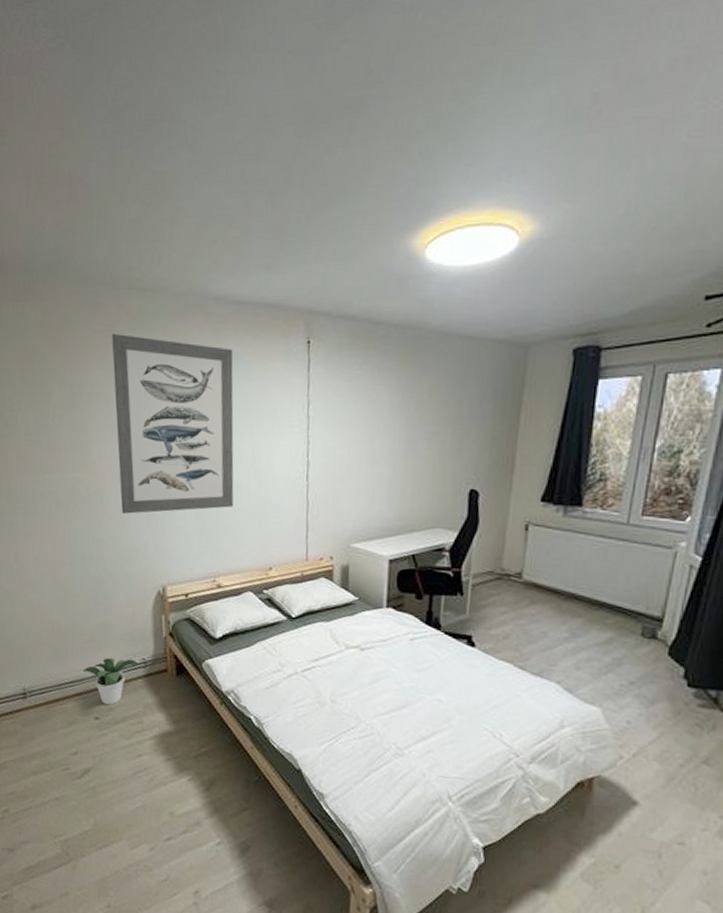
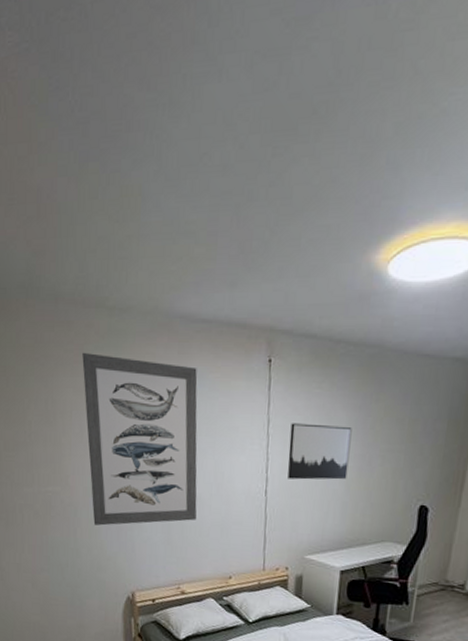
wall art: none [329,405,396,464] -> present [288,423,352,480]

